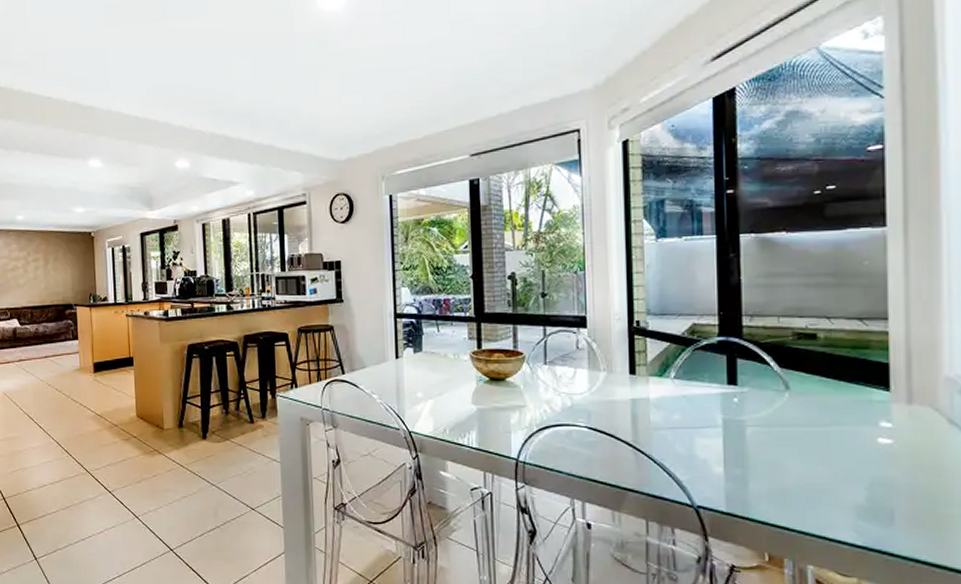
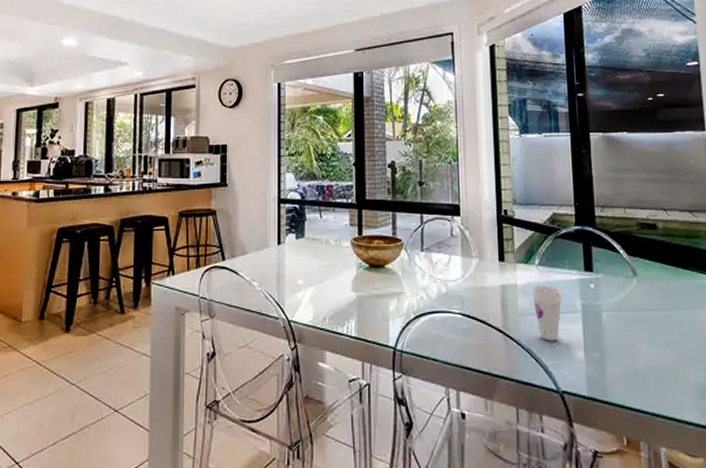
cup: none [665,399,701,456] -> present [531,286,562,341]

